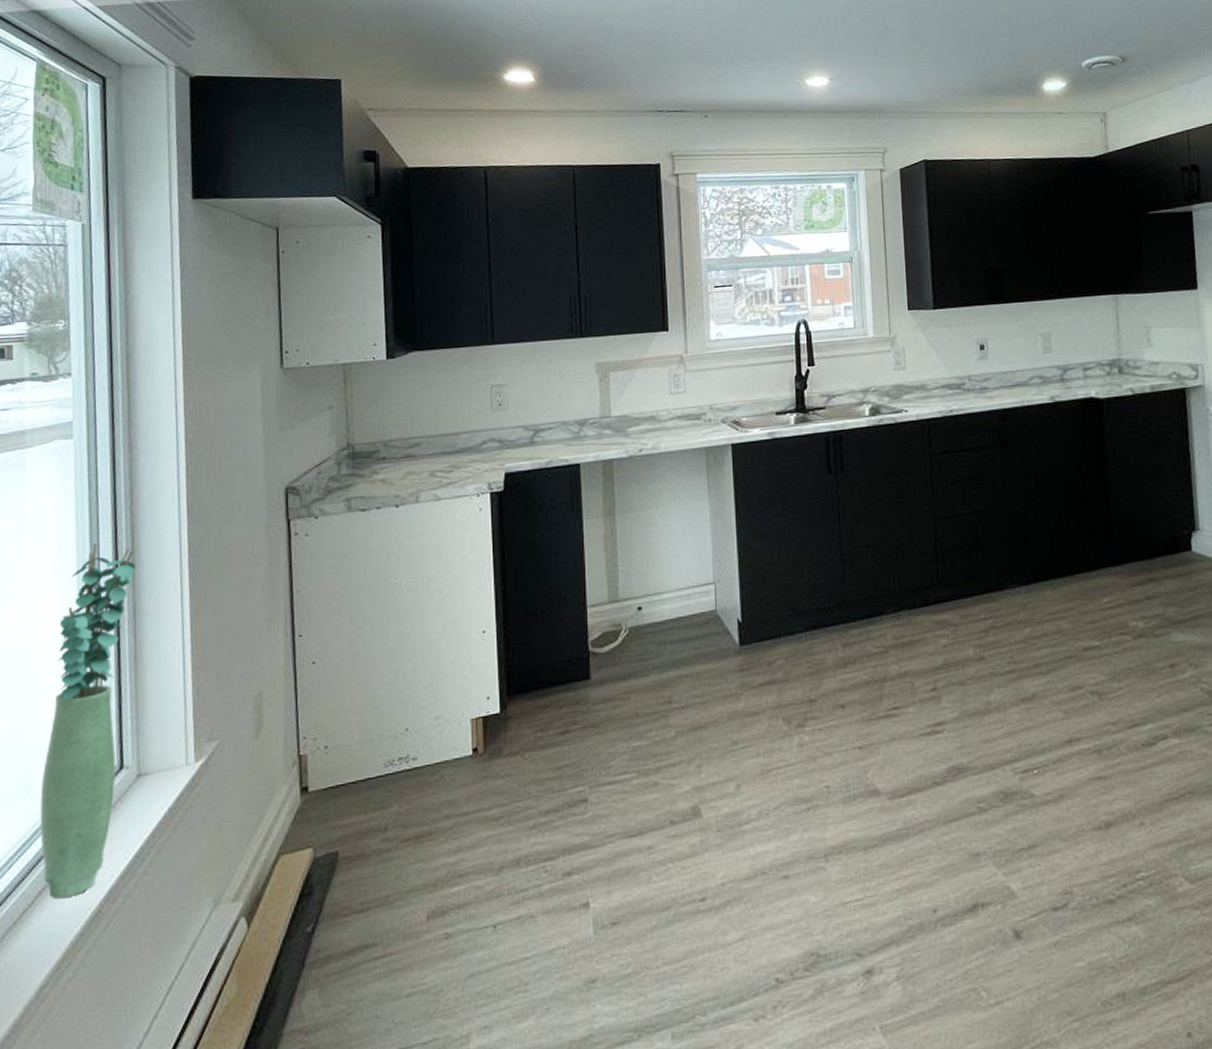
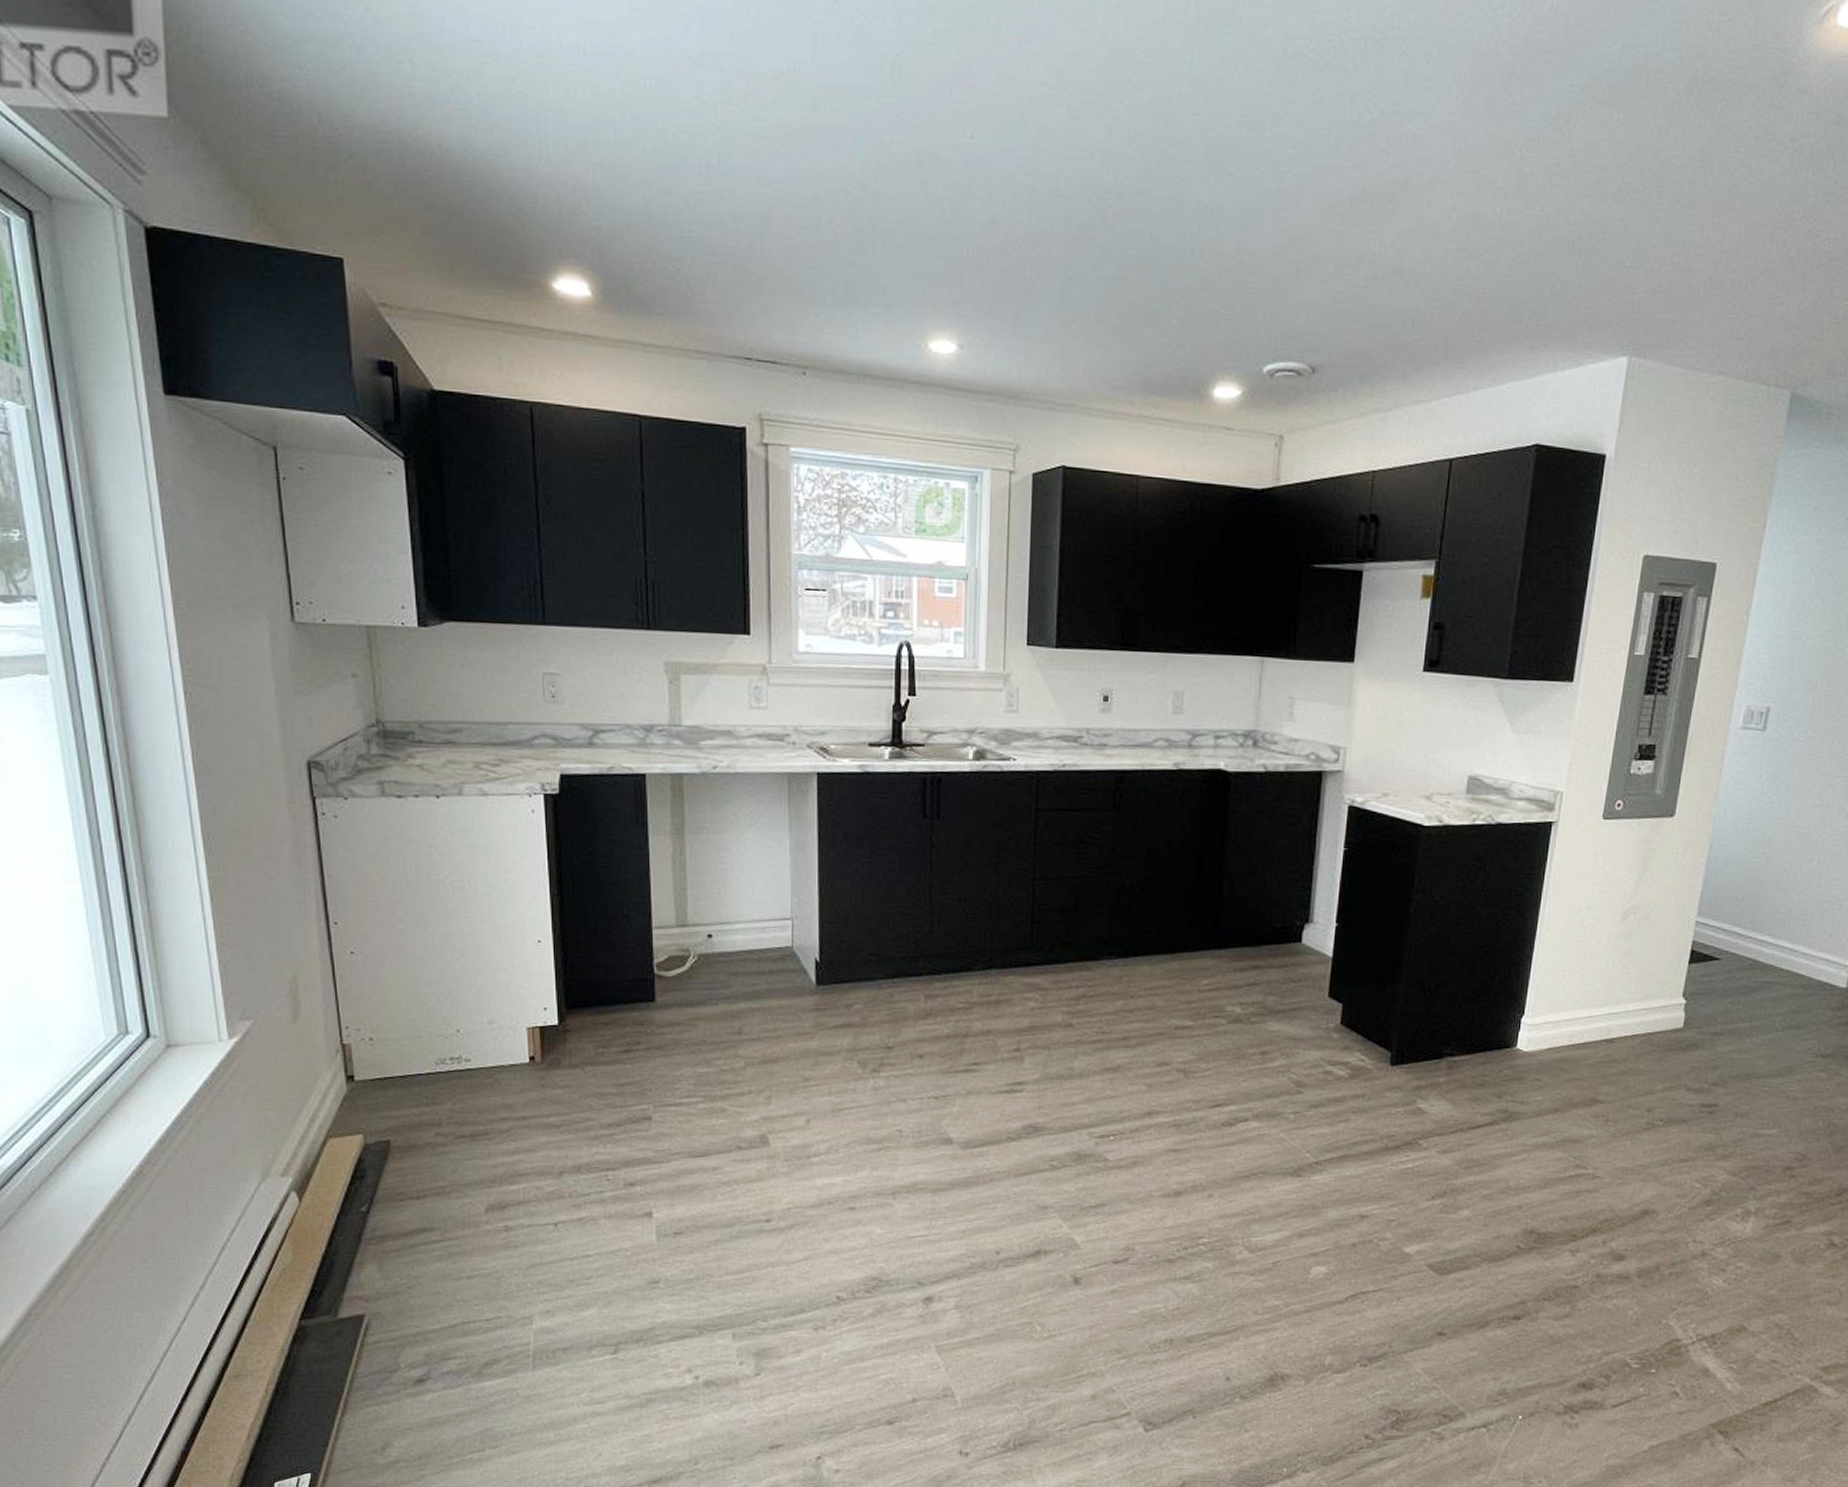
vase: present [40,542,136,899] -> none [60,797,144,1156]

